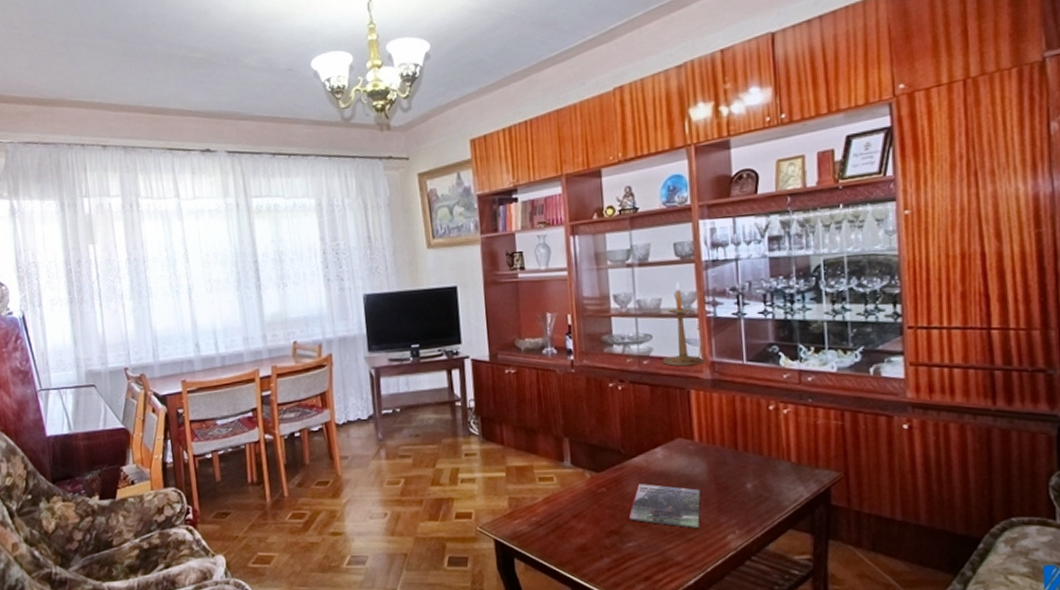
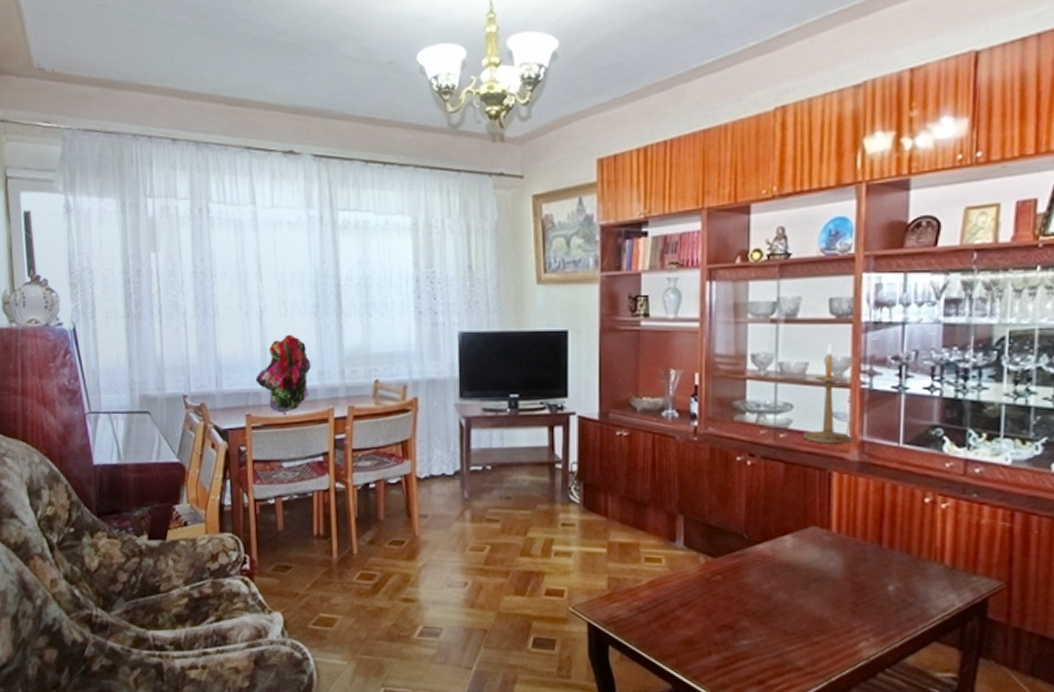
bouquet: none [188,307,237,377] -> present [255,334,311,413]
magazine: present [628,484,701,529] -> none [745,575,832,632]

